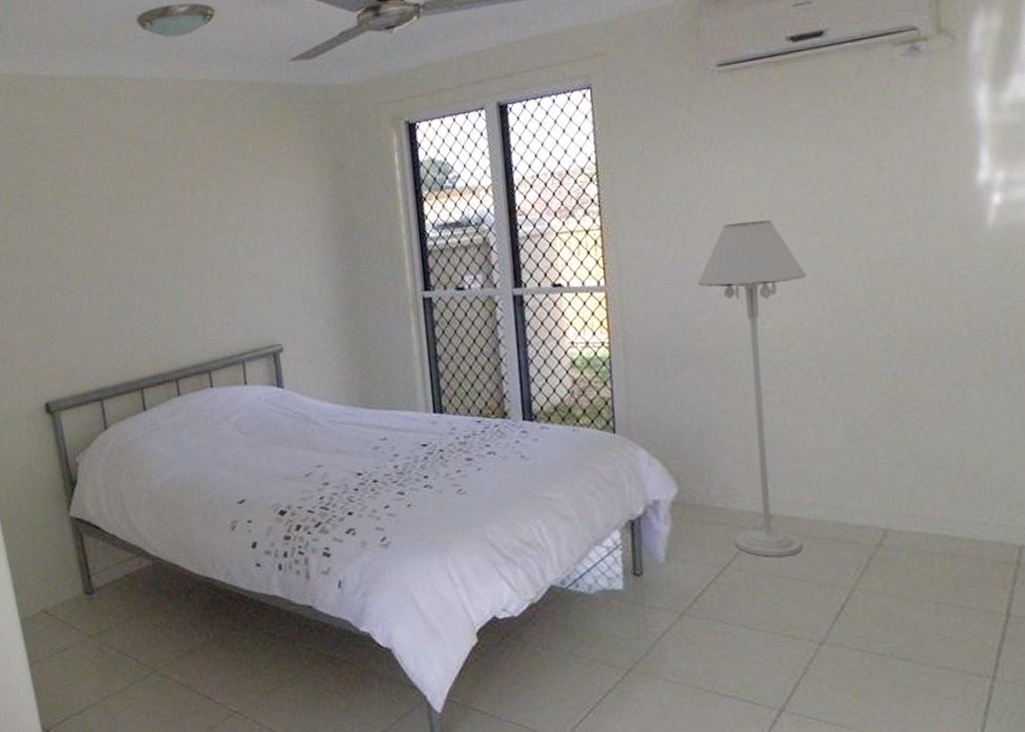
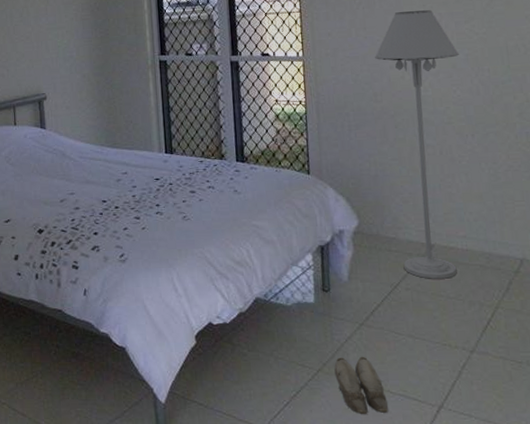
slippers: none [649,652,717,722] -> present [334,356,389,415]

